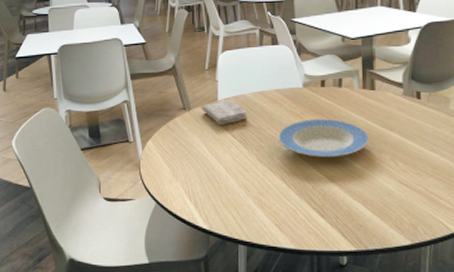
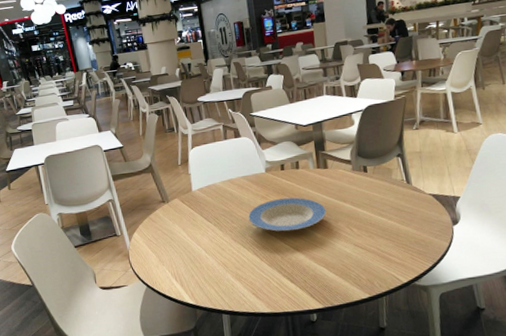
washcloth: present [202,99,248,125] -> none [179,189,220,213]

